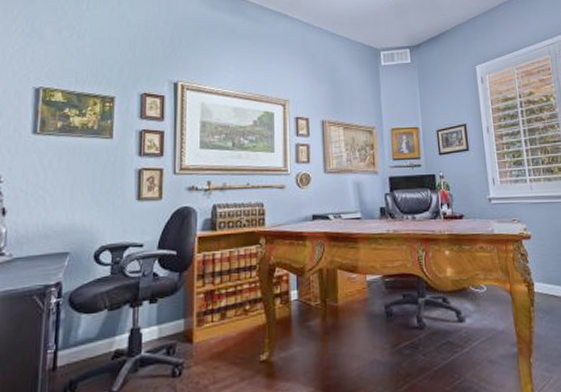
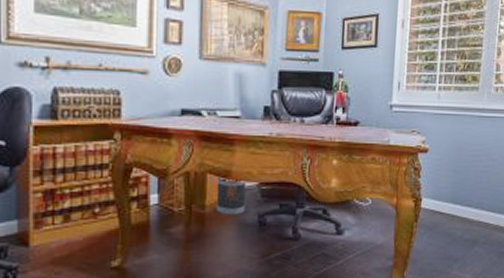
wastebasket: none [346,270,373,307] -> present [216,175,247,215]

